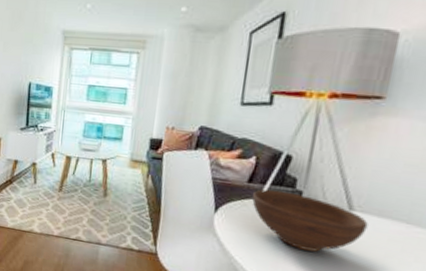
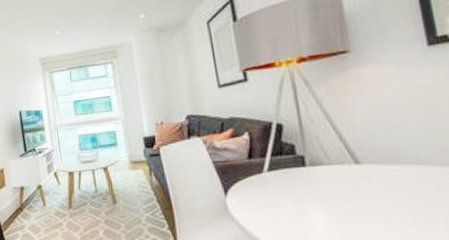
bowl: present [251,189,368,252] -> none [256,159,381,215]

